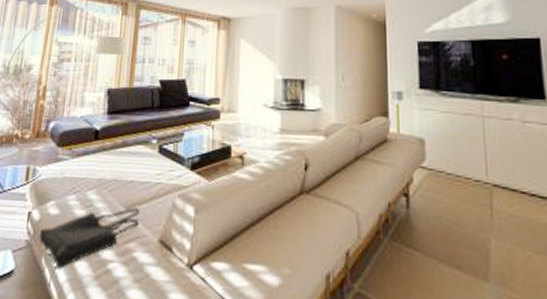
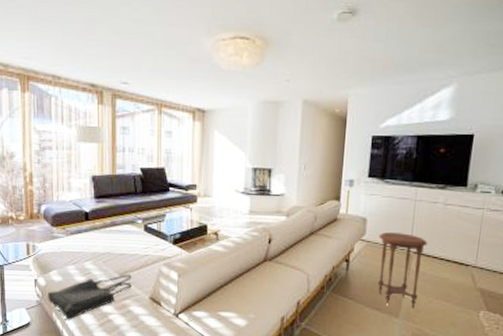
side table: none [442,157,511,270] -> present [378,232,428,310]

